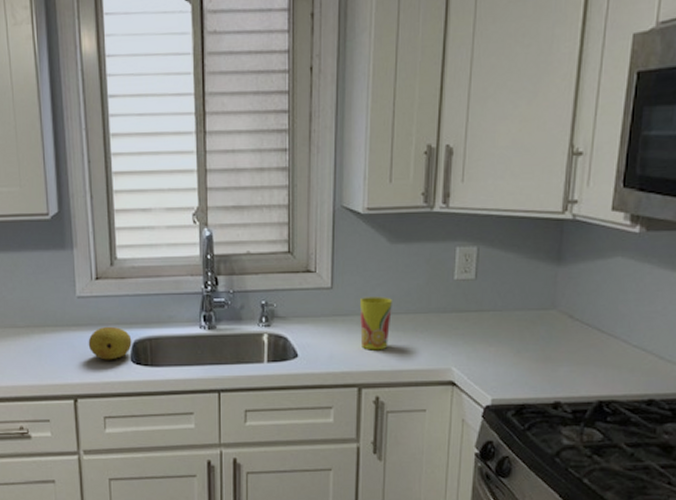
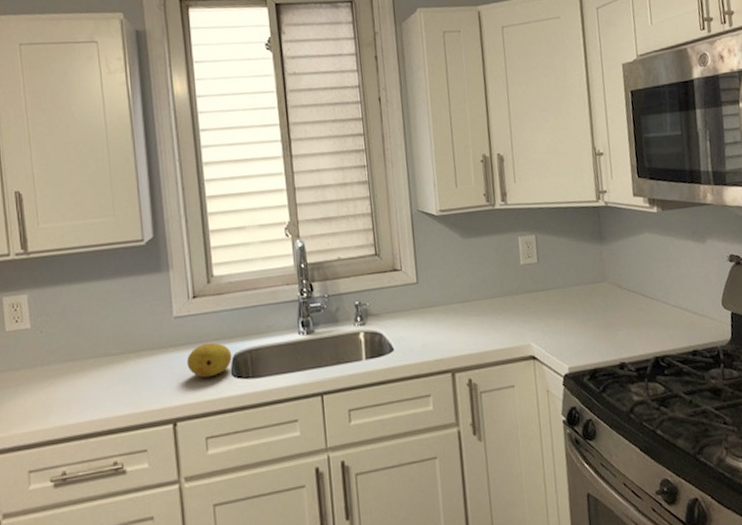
cup: present [360,297,392,350] -> none [444,286,473,336]

